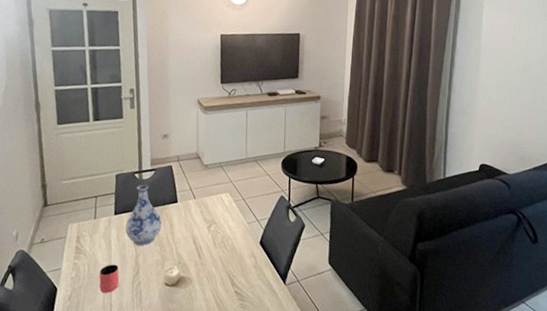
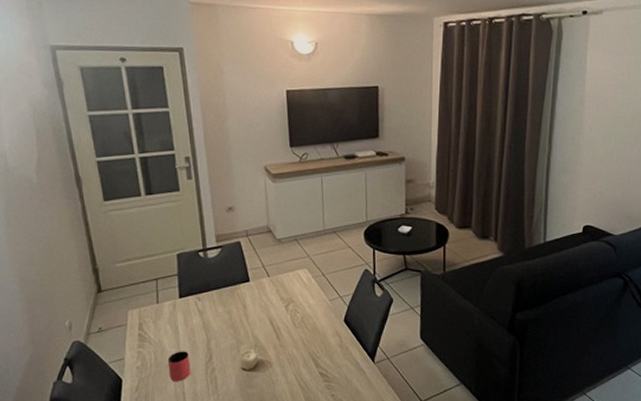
vase: present [125,184,162,246] -> none [193,263,233,329]

